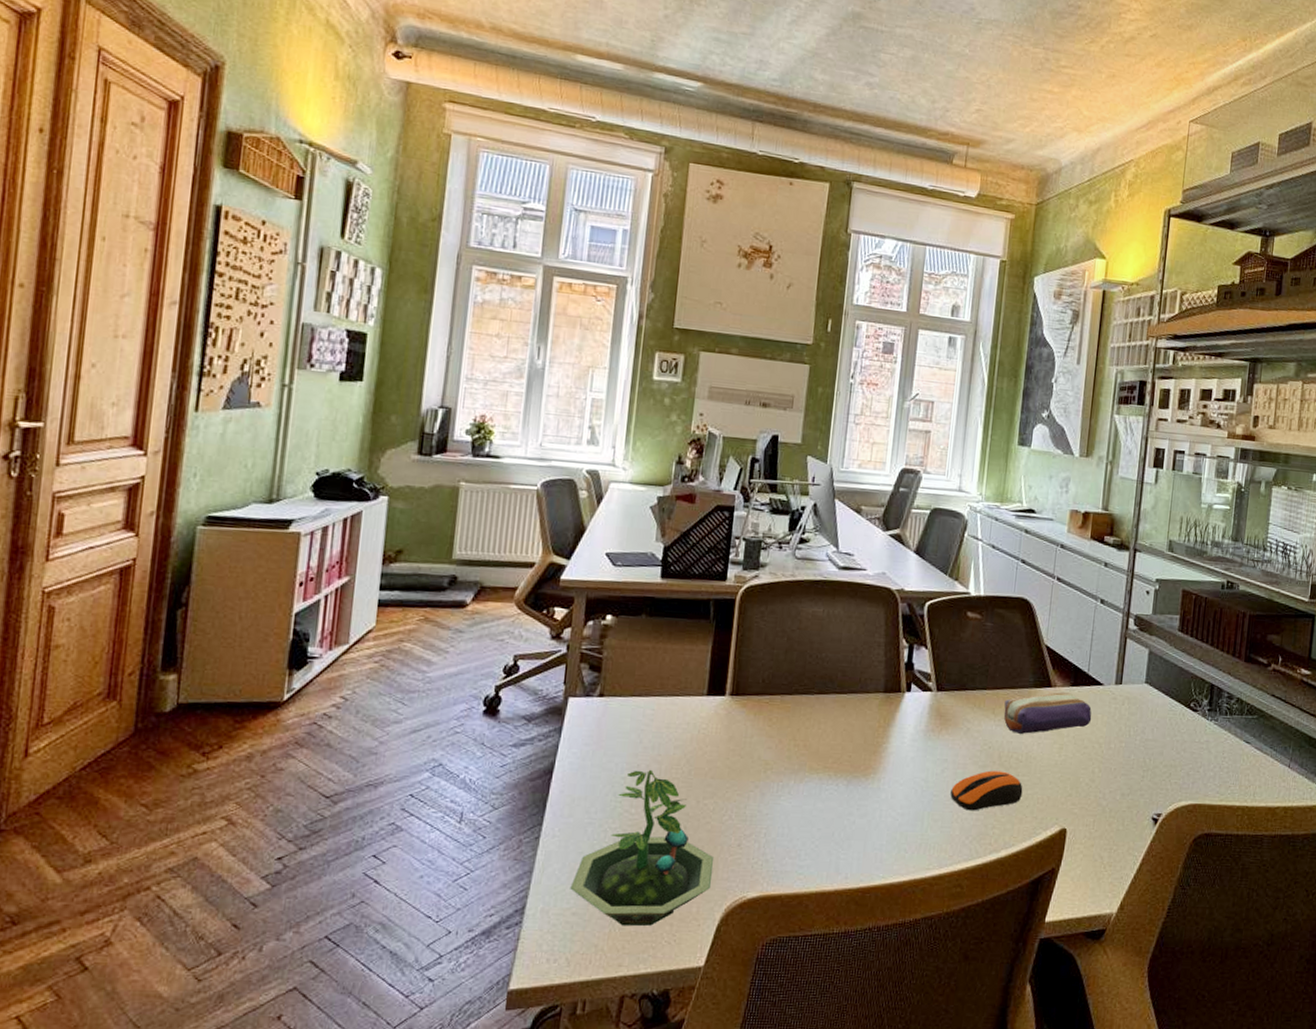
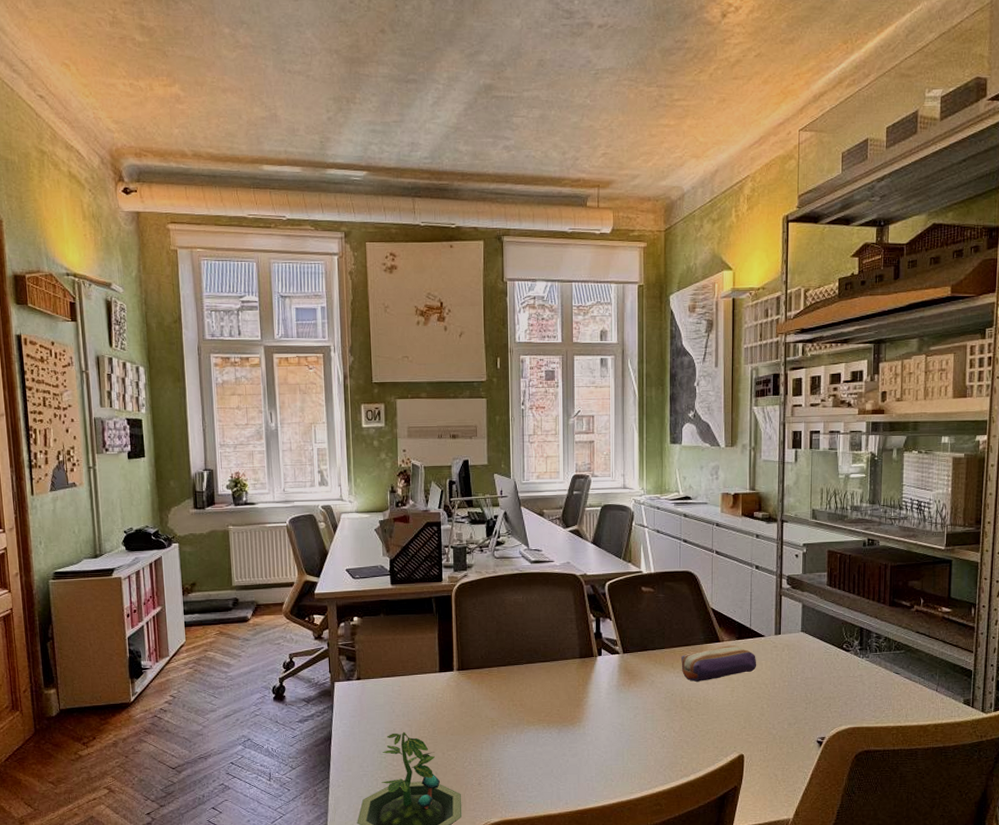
computer mouse: present [950,770,1023,811] -> none [644,713,704,746]

